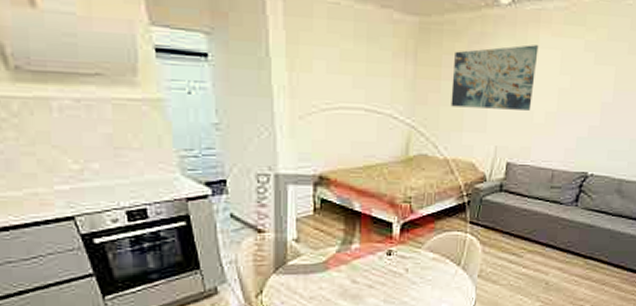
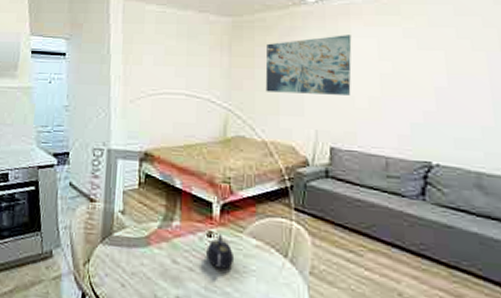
teapot: none [384,251,413,282] -> present [205,233,235,269]

